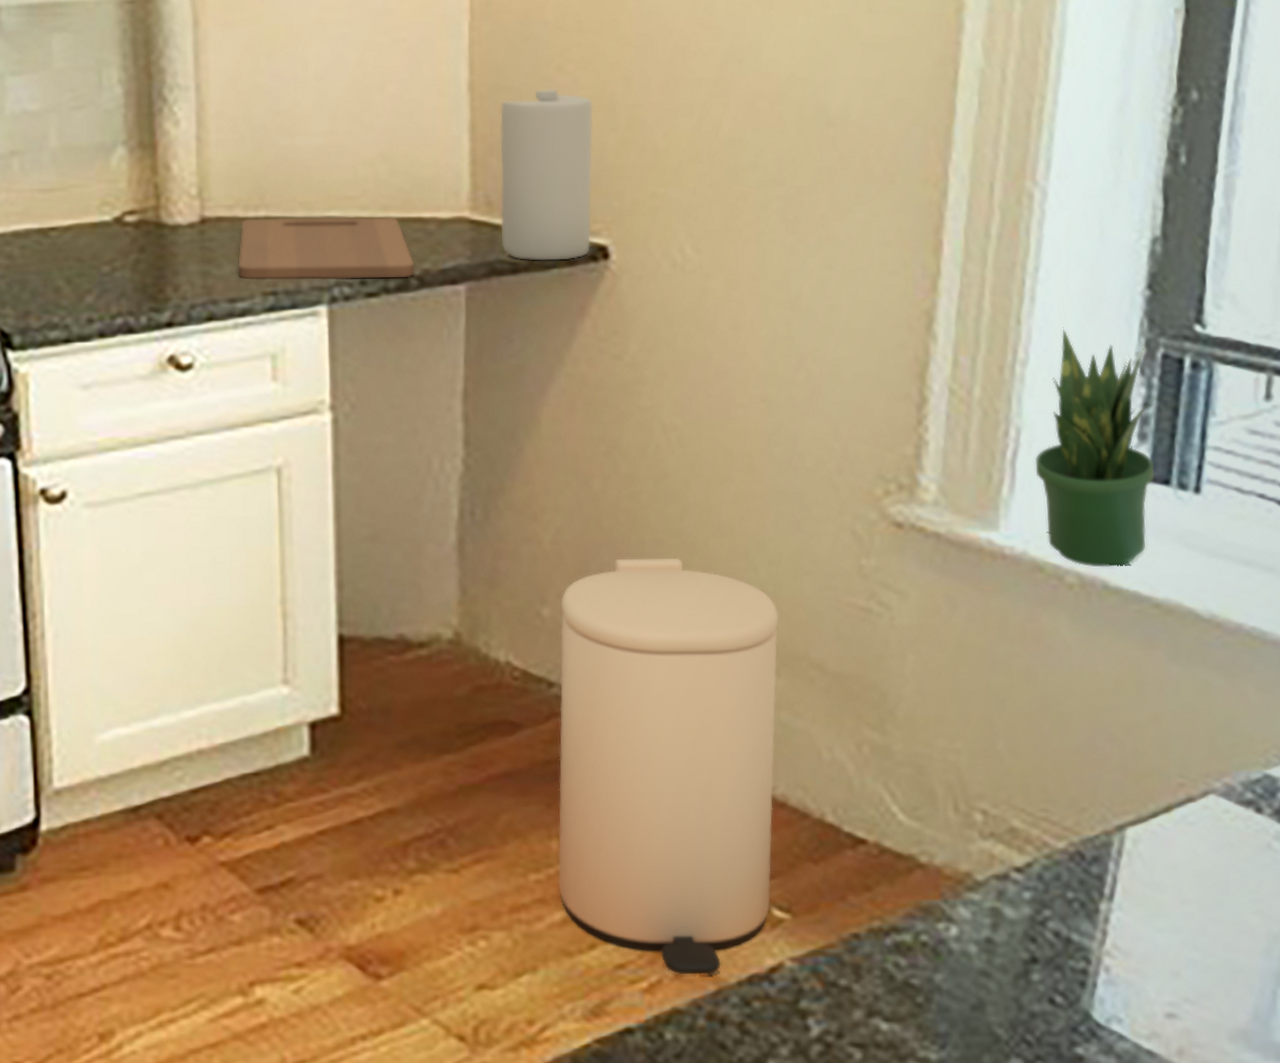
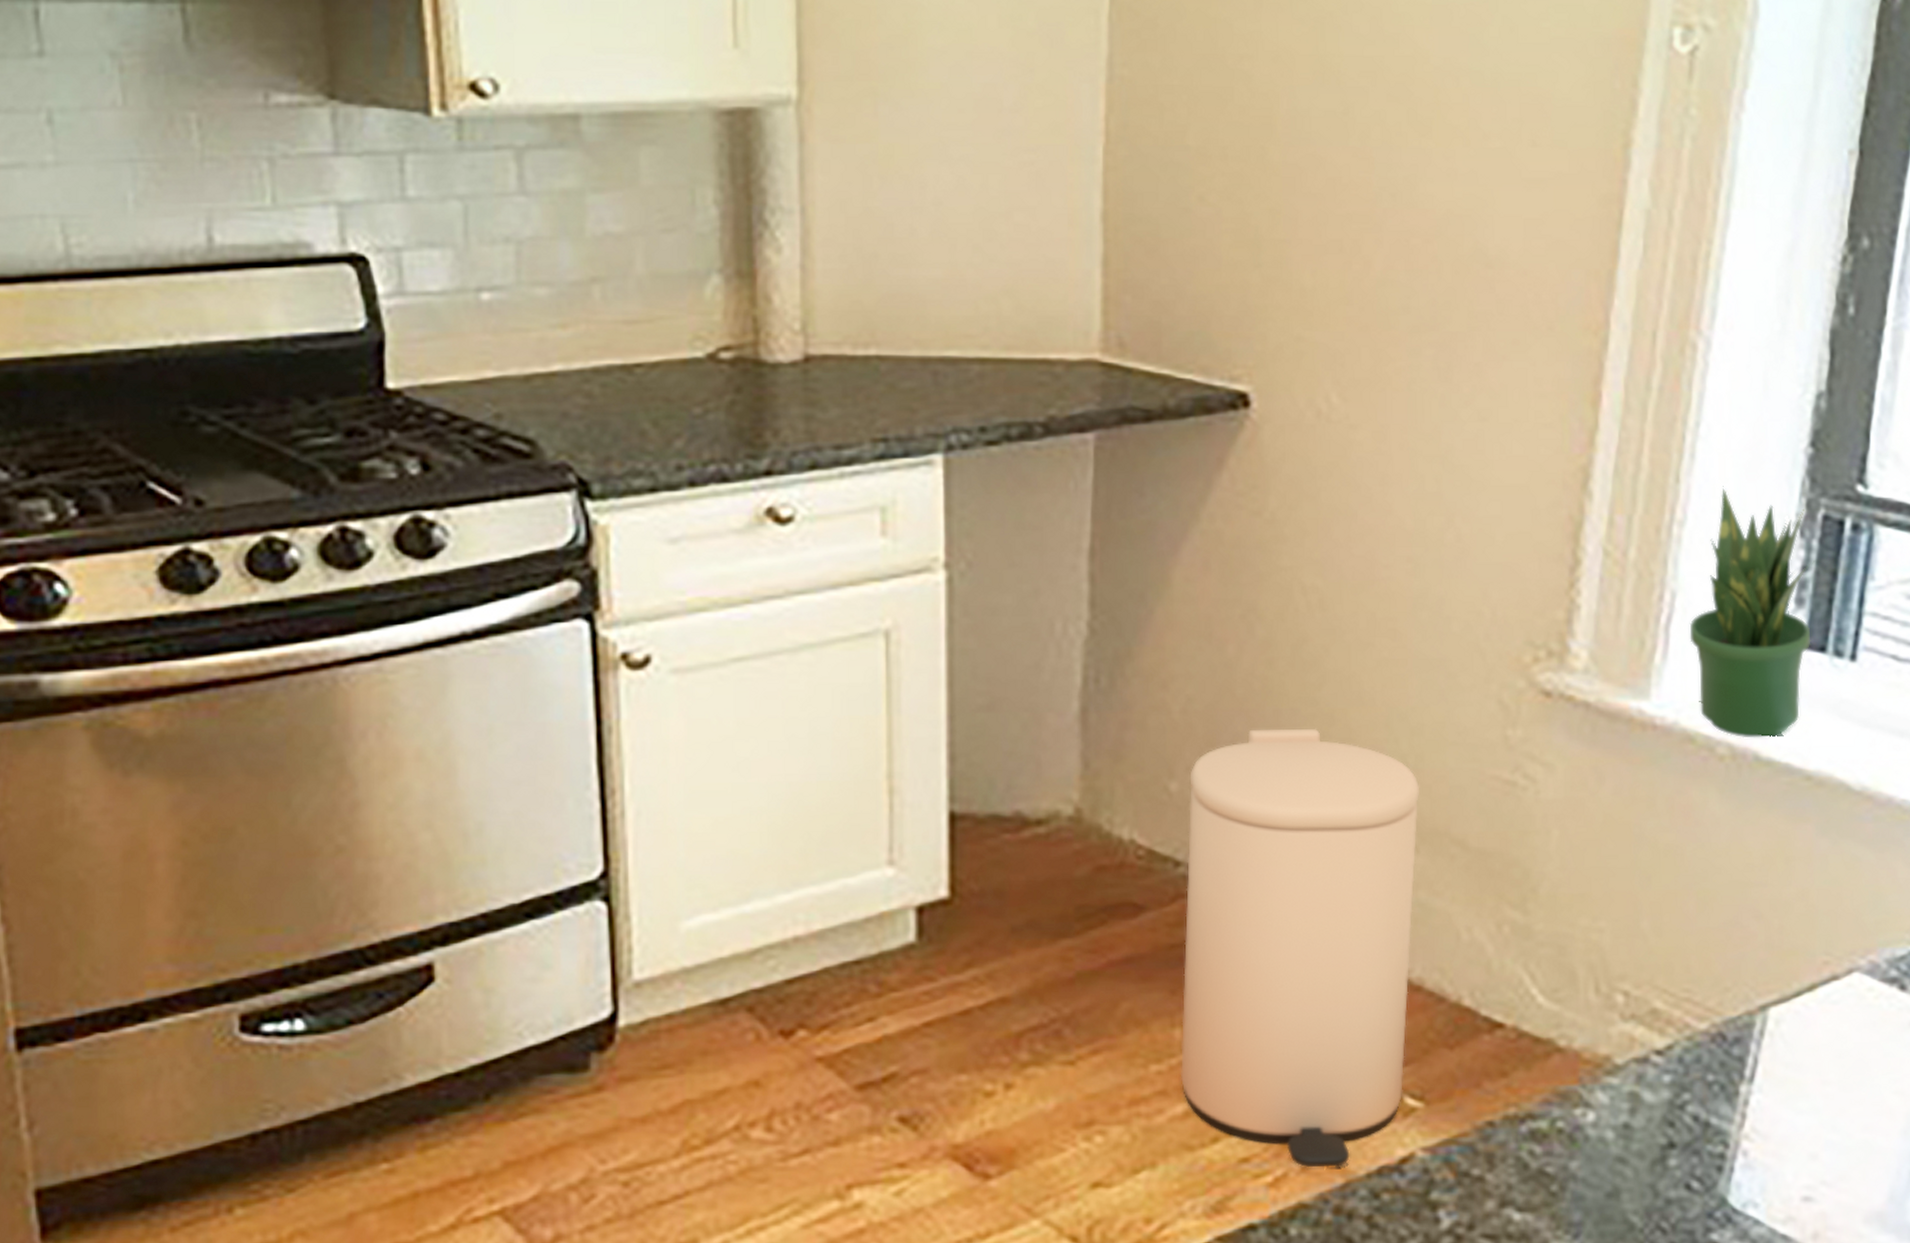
cutting board: present [238,216,415,280] -> none [845,357,1040,426]
paper towel holder: present [500,88,593,261] -> none [1133,220,1236,408]

